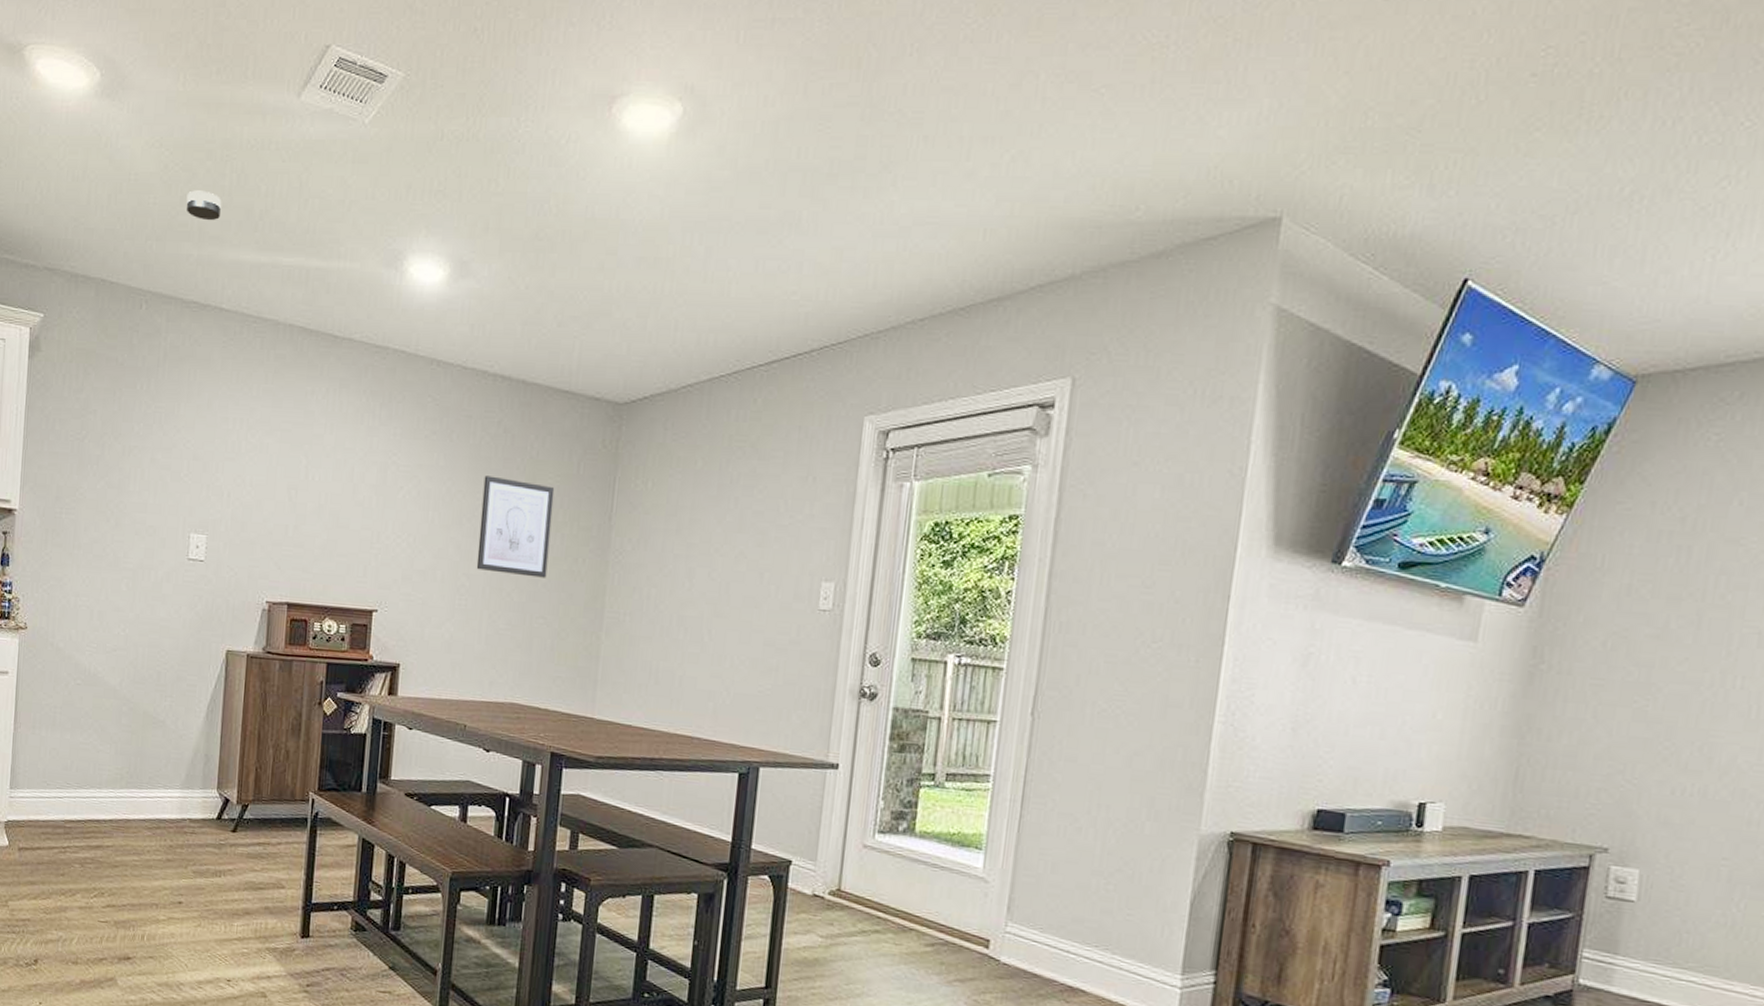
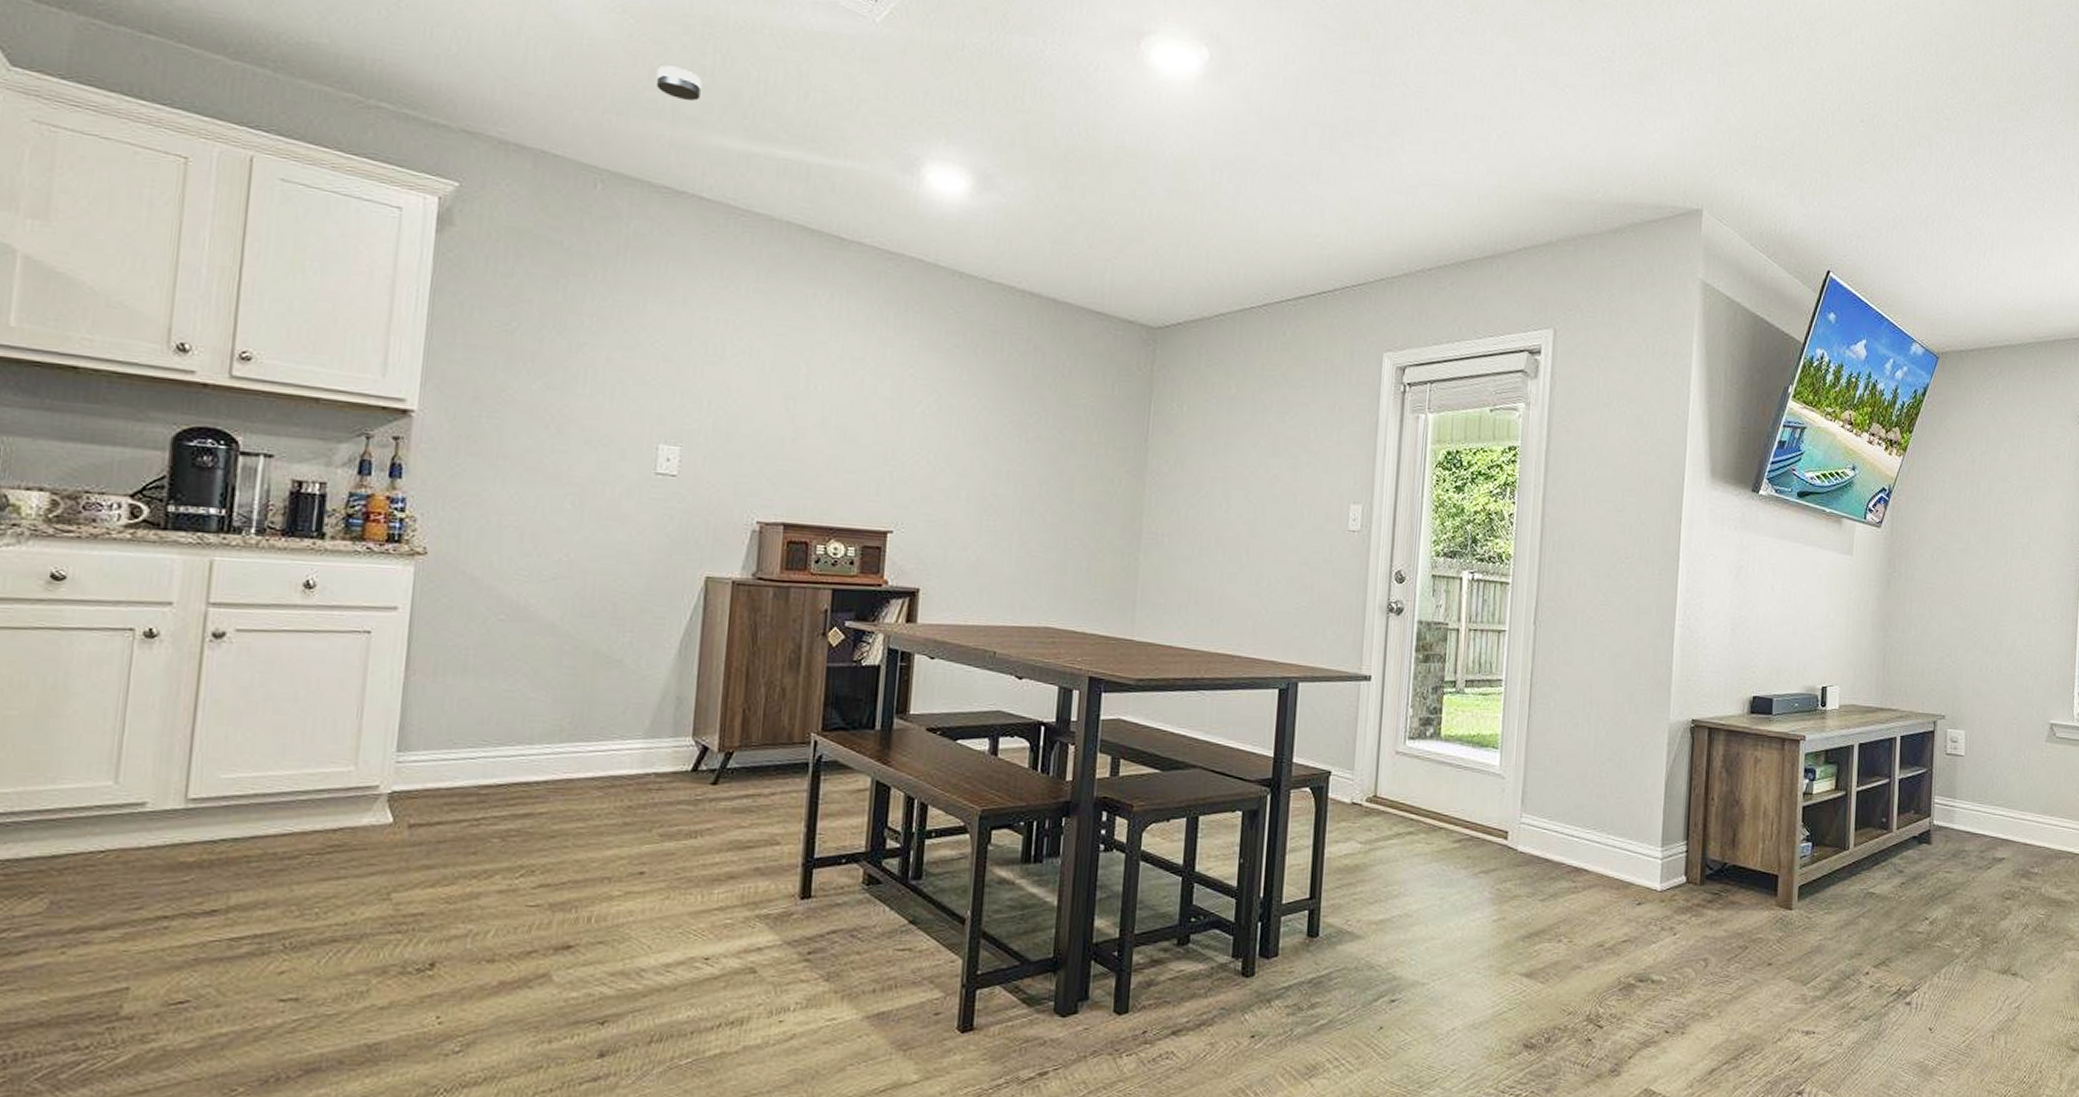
wall art: present [476,475,555,578] -> none [1005,392,1089,499]

